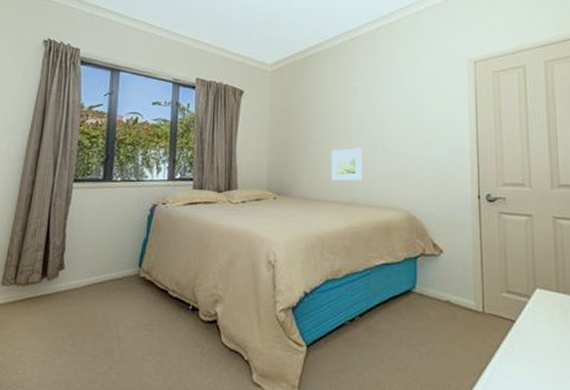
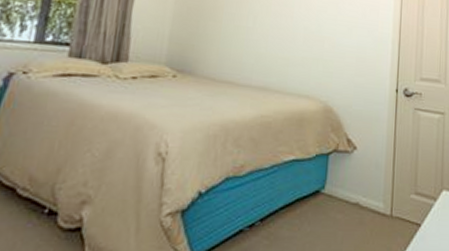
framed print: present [331,148,363,181] -> none [244,25,283,63]

